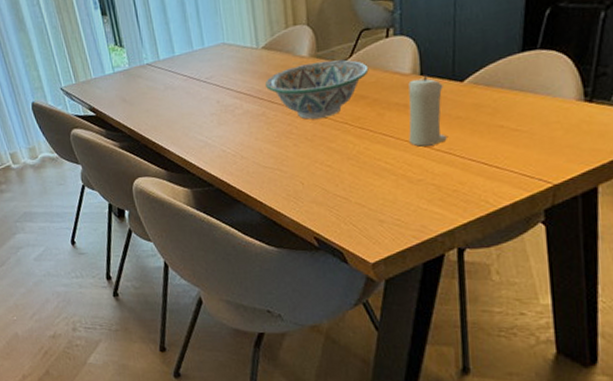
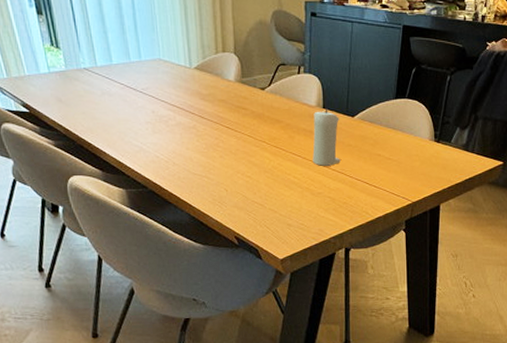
decorative bowl: present [264,59,369,119] -> none [196,86,283,135]

